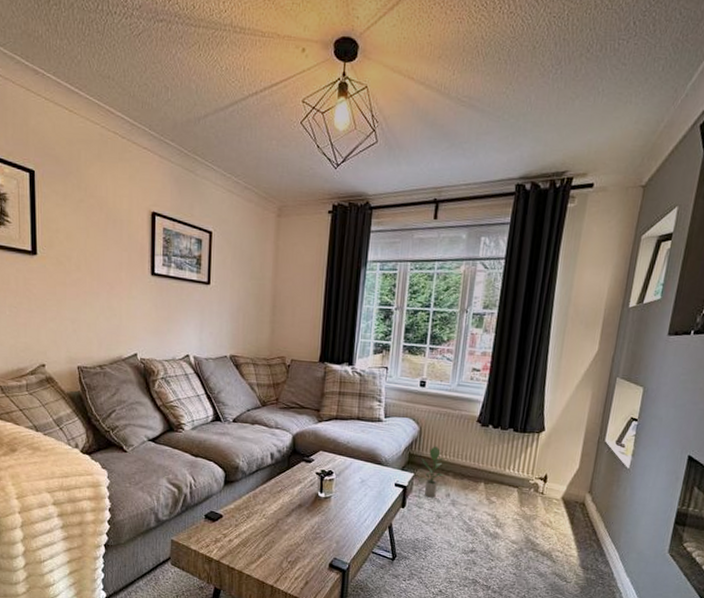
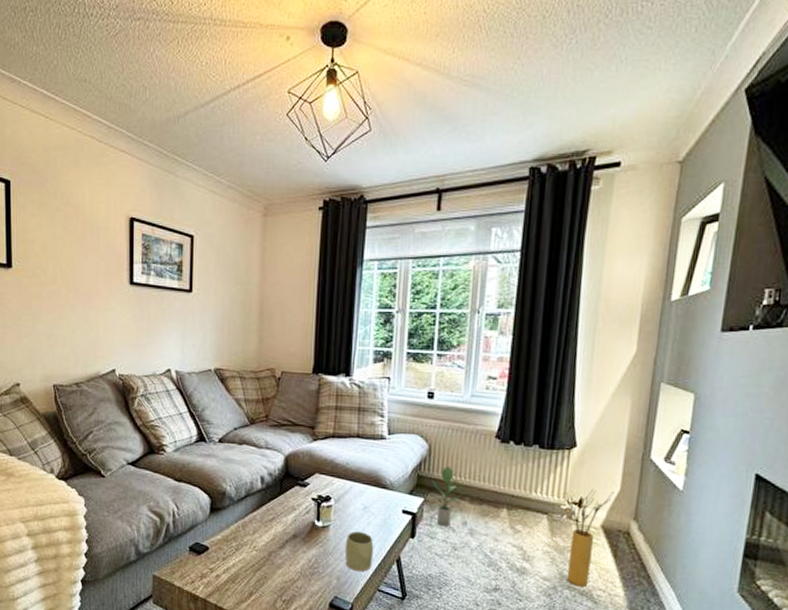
mug: none [343,502,370,536] -> present [344,531,374,572]
vase: none [531,467,574,550] -> present [565,489,615,588]

